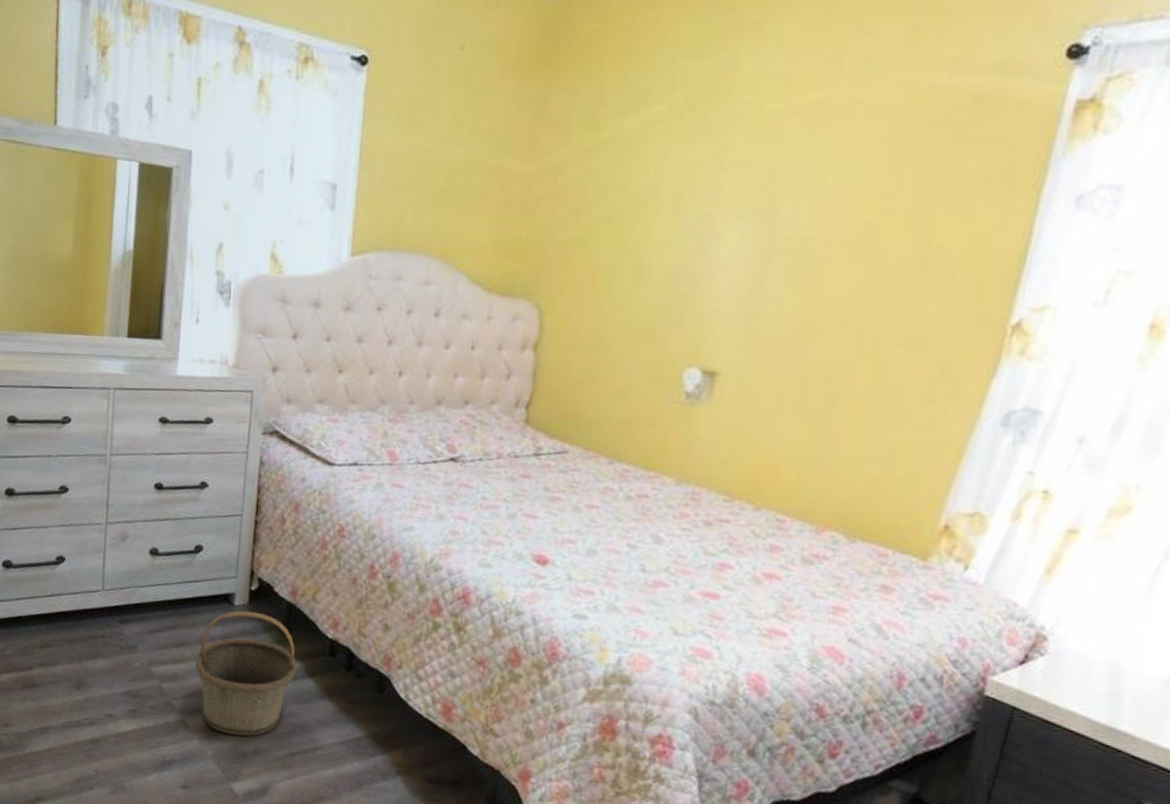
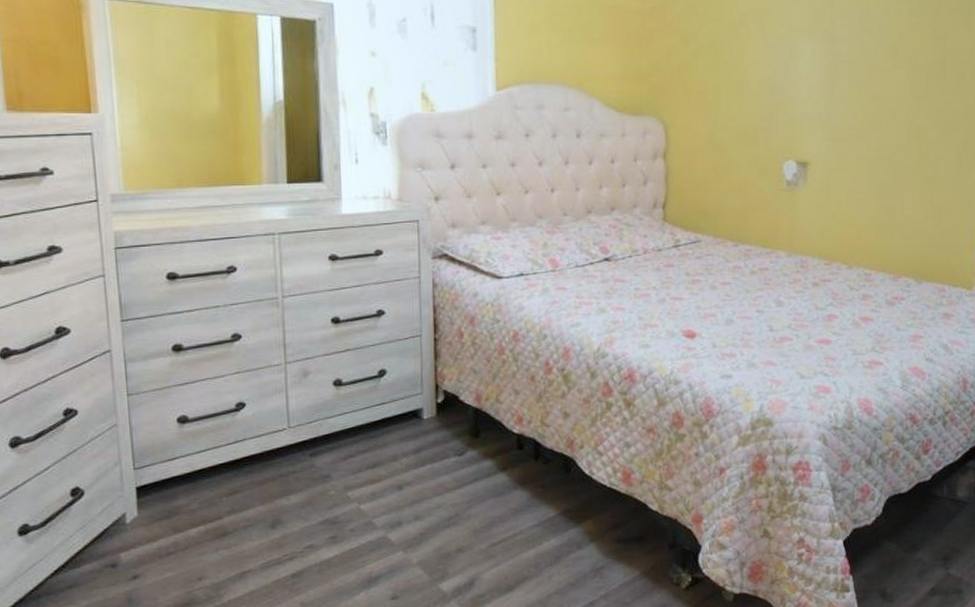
basket: present [194,610,297,737] -> none [390,422,489,540]

